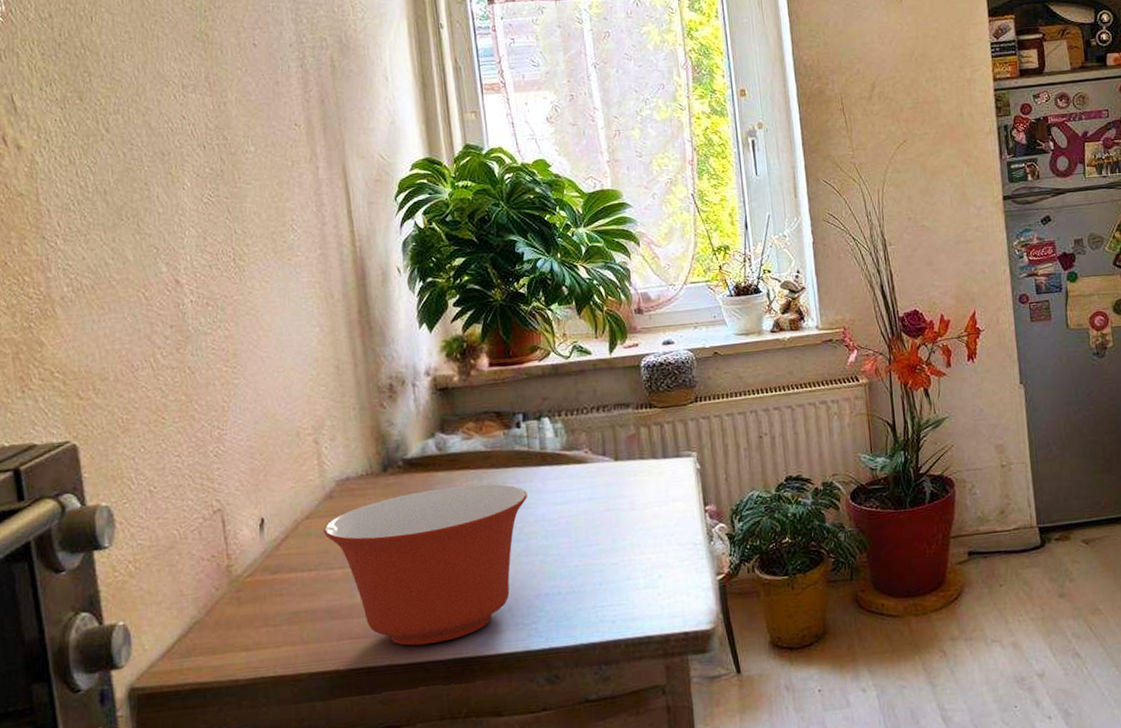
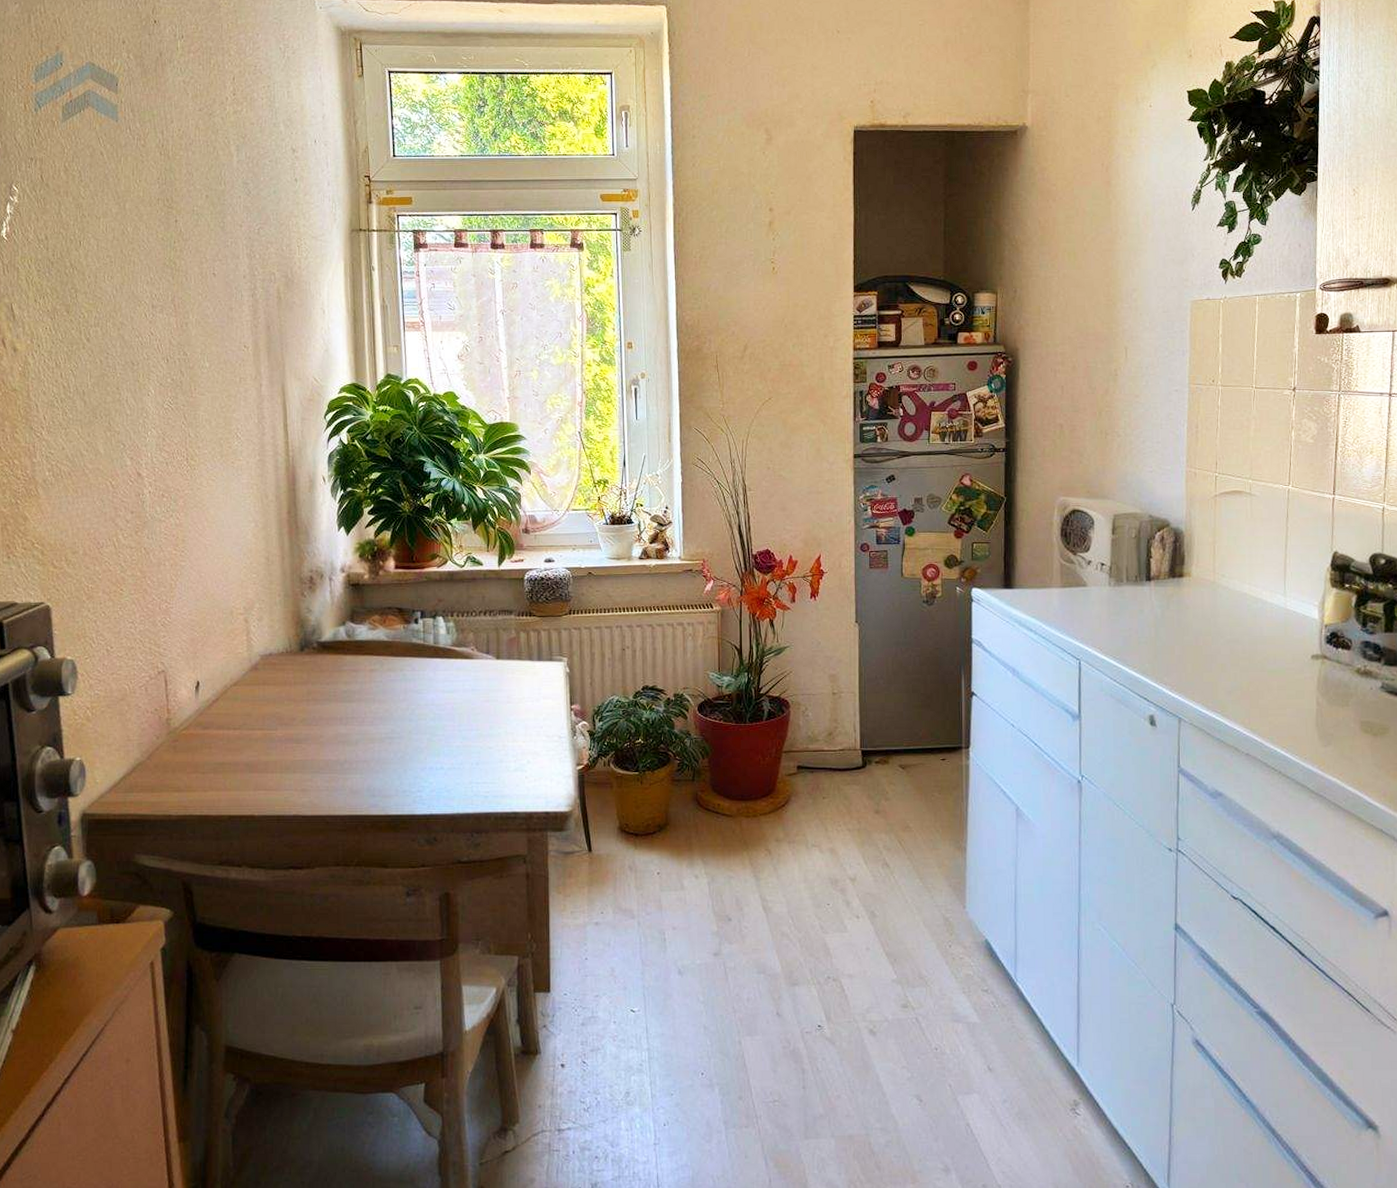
mixing bowl: present [322,484,527,646] -> none [247,669,420,801]

